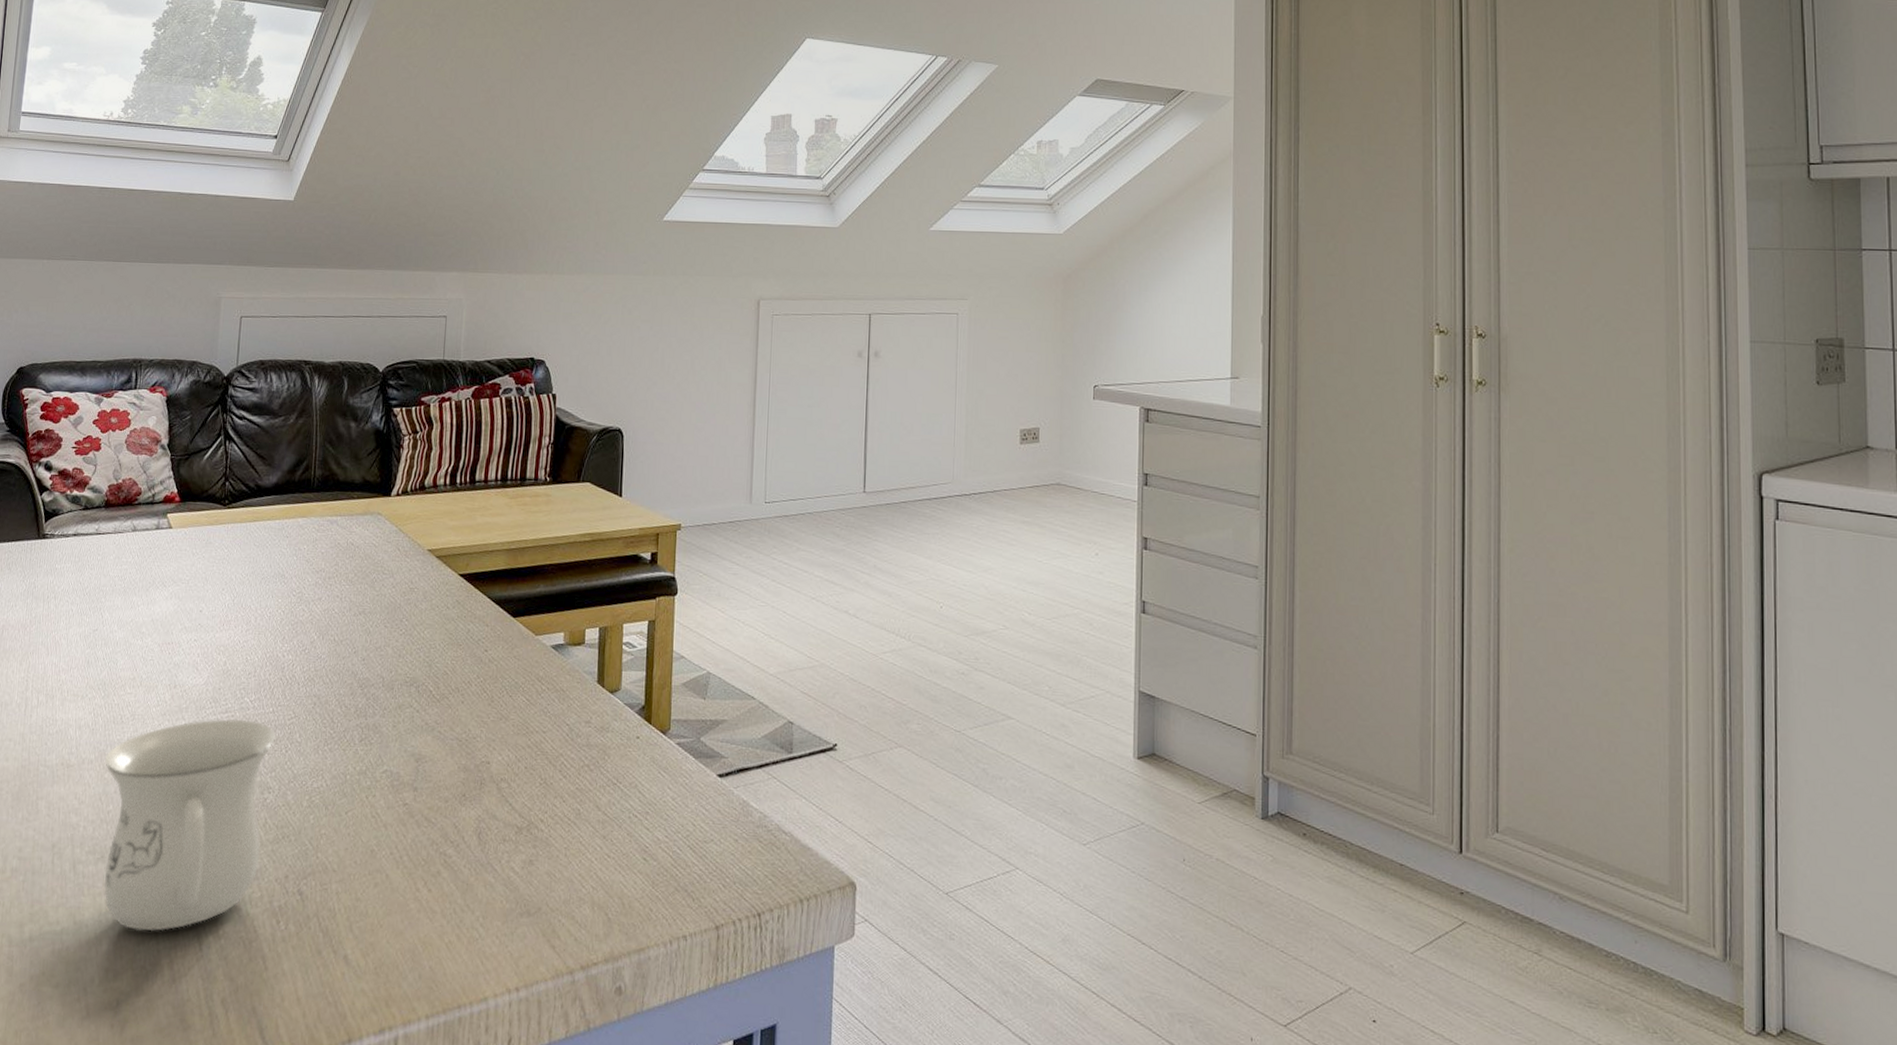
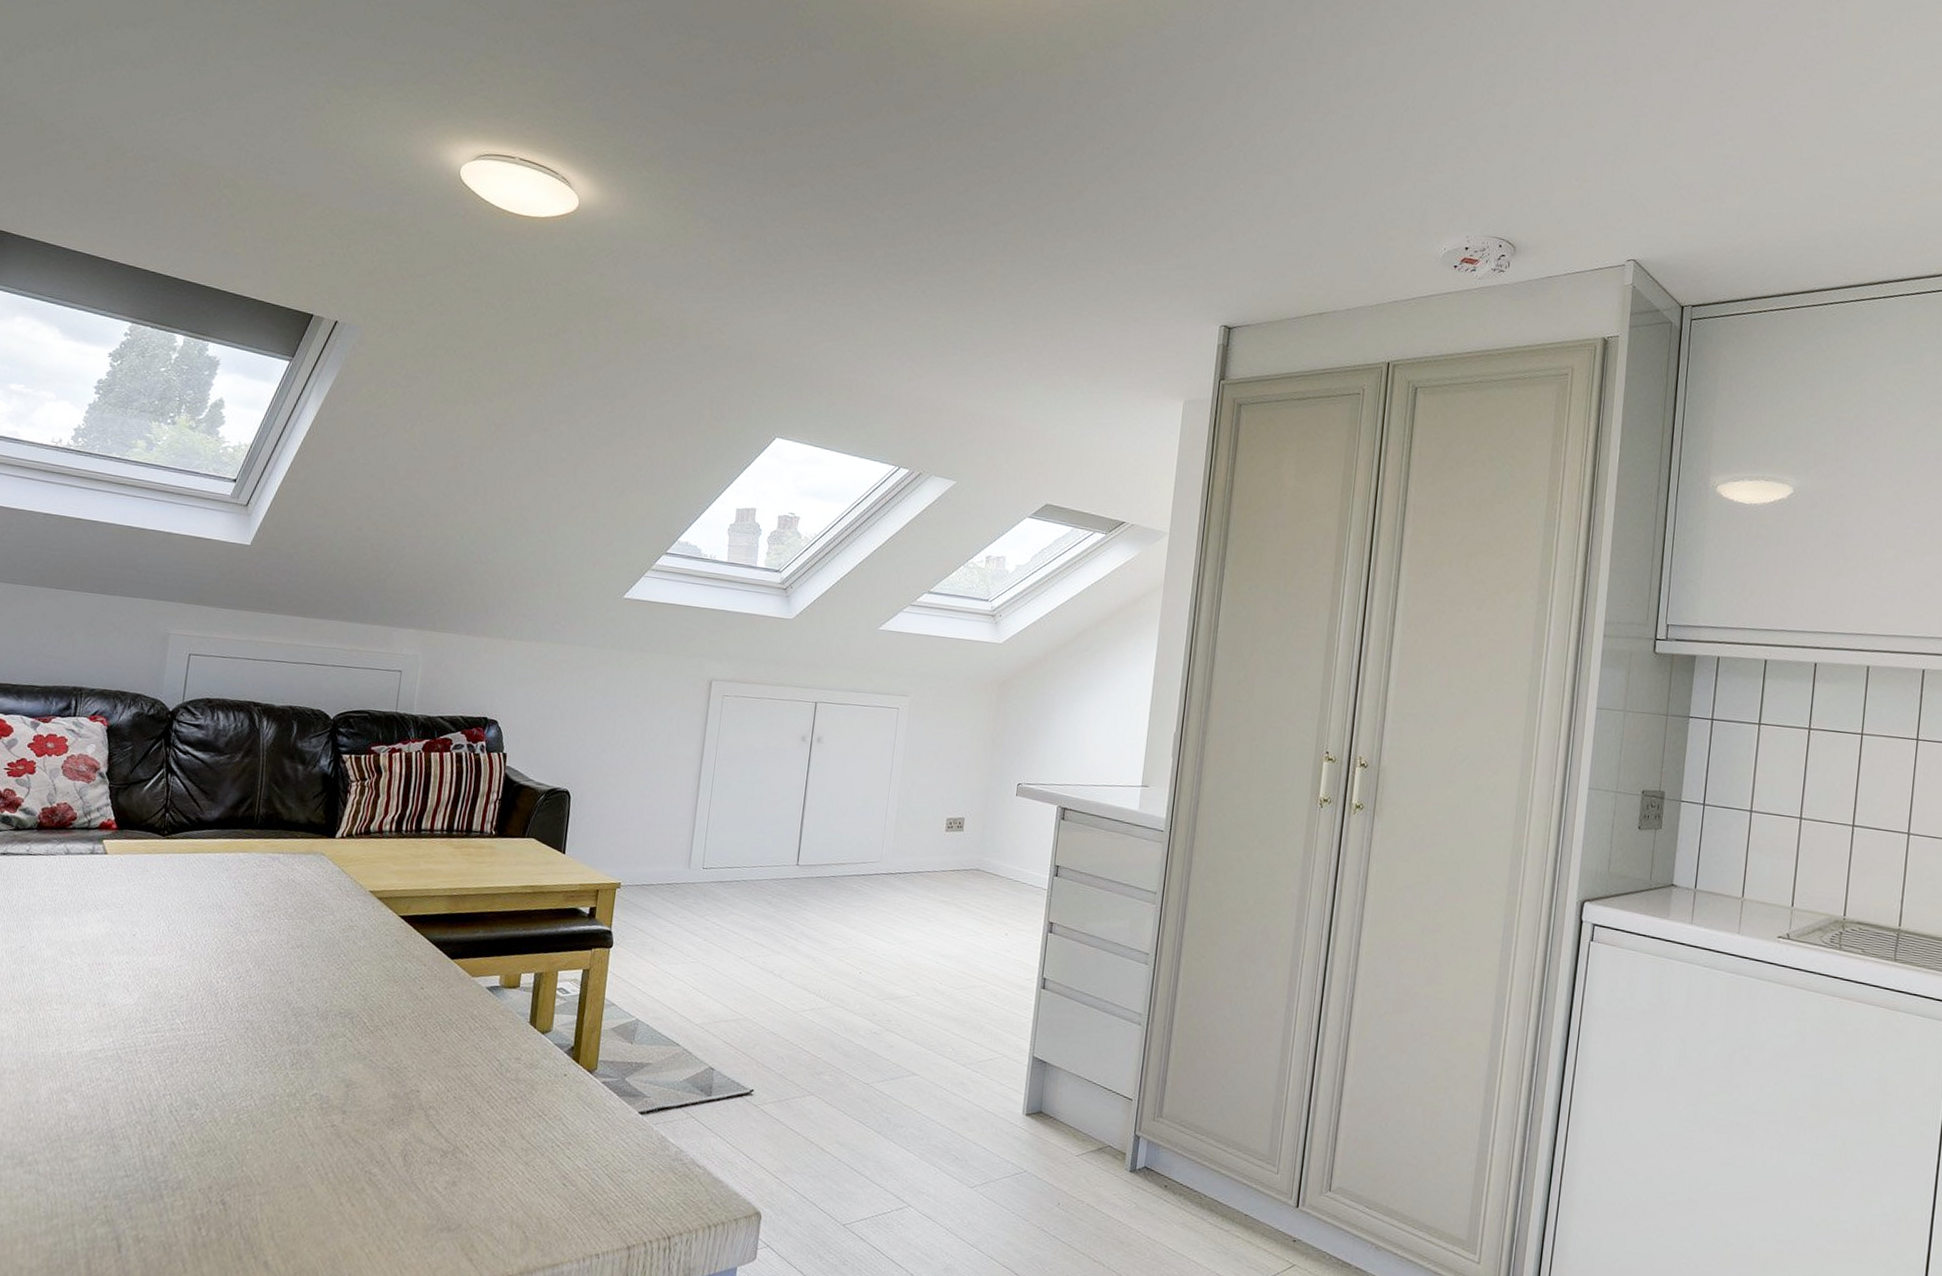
mug: present [104,719,276,932] -> none [22,1038,206,1233]

